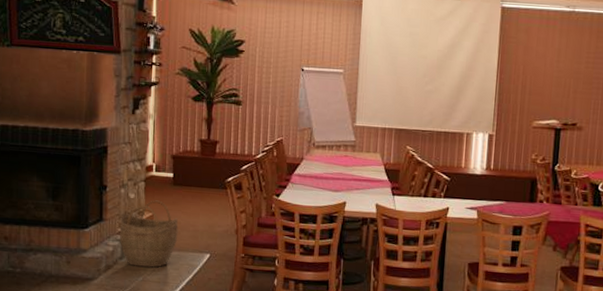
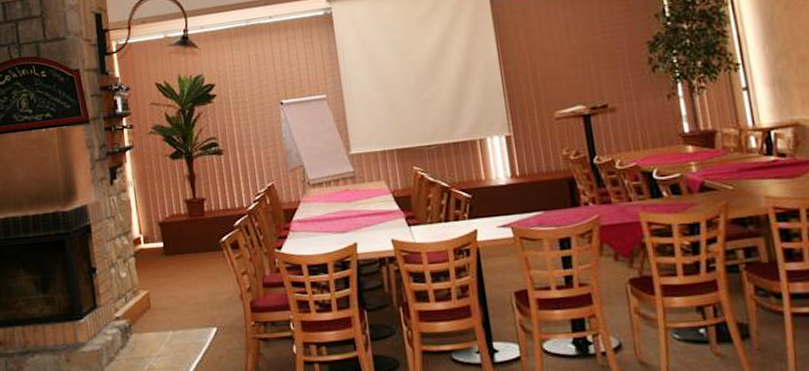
woven basket: present [119,200,179,269] -> none [114,275,180,355]

